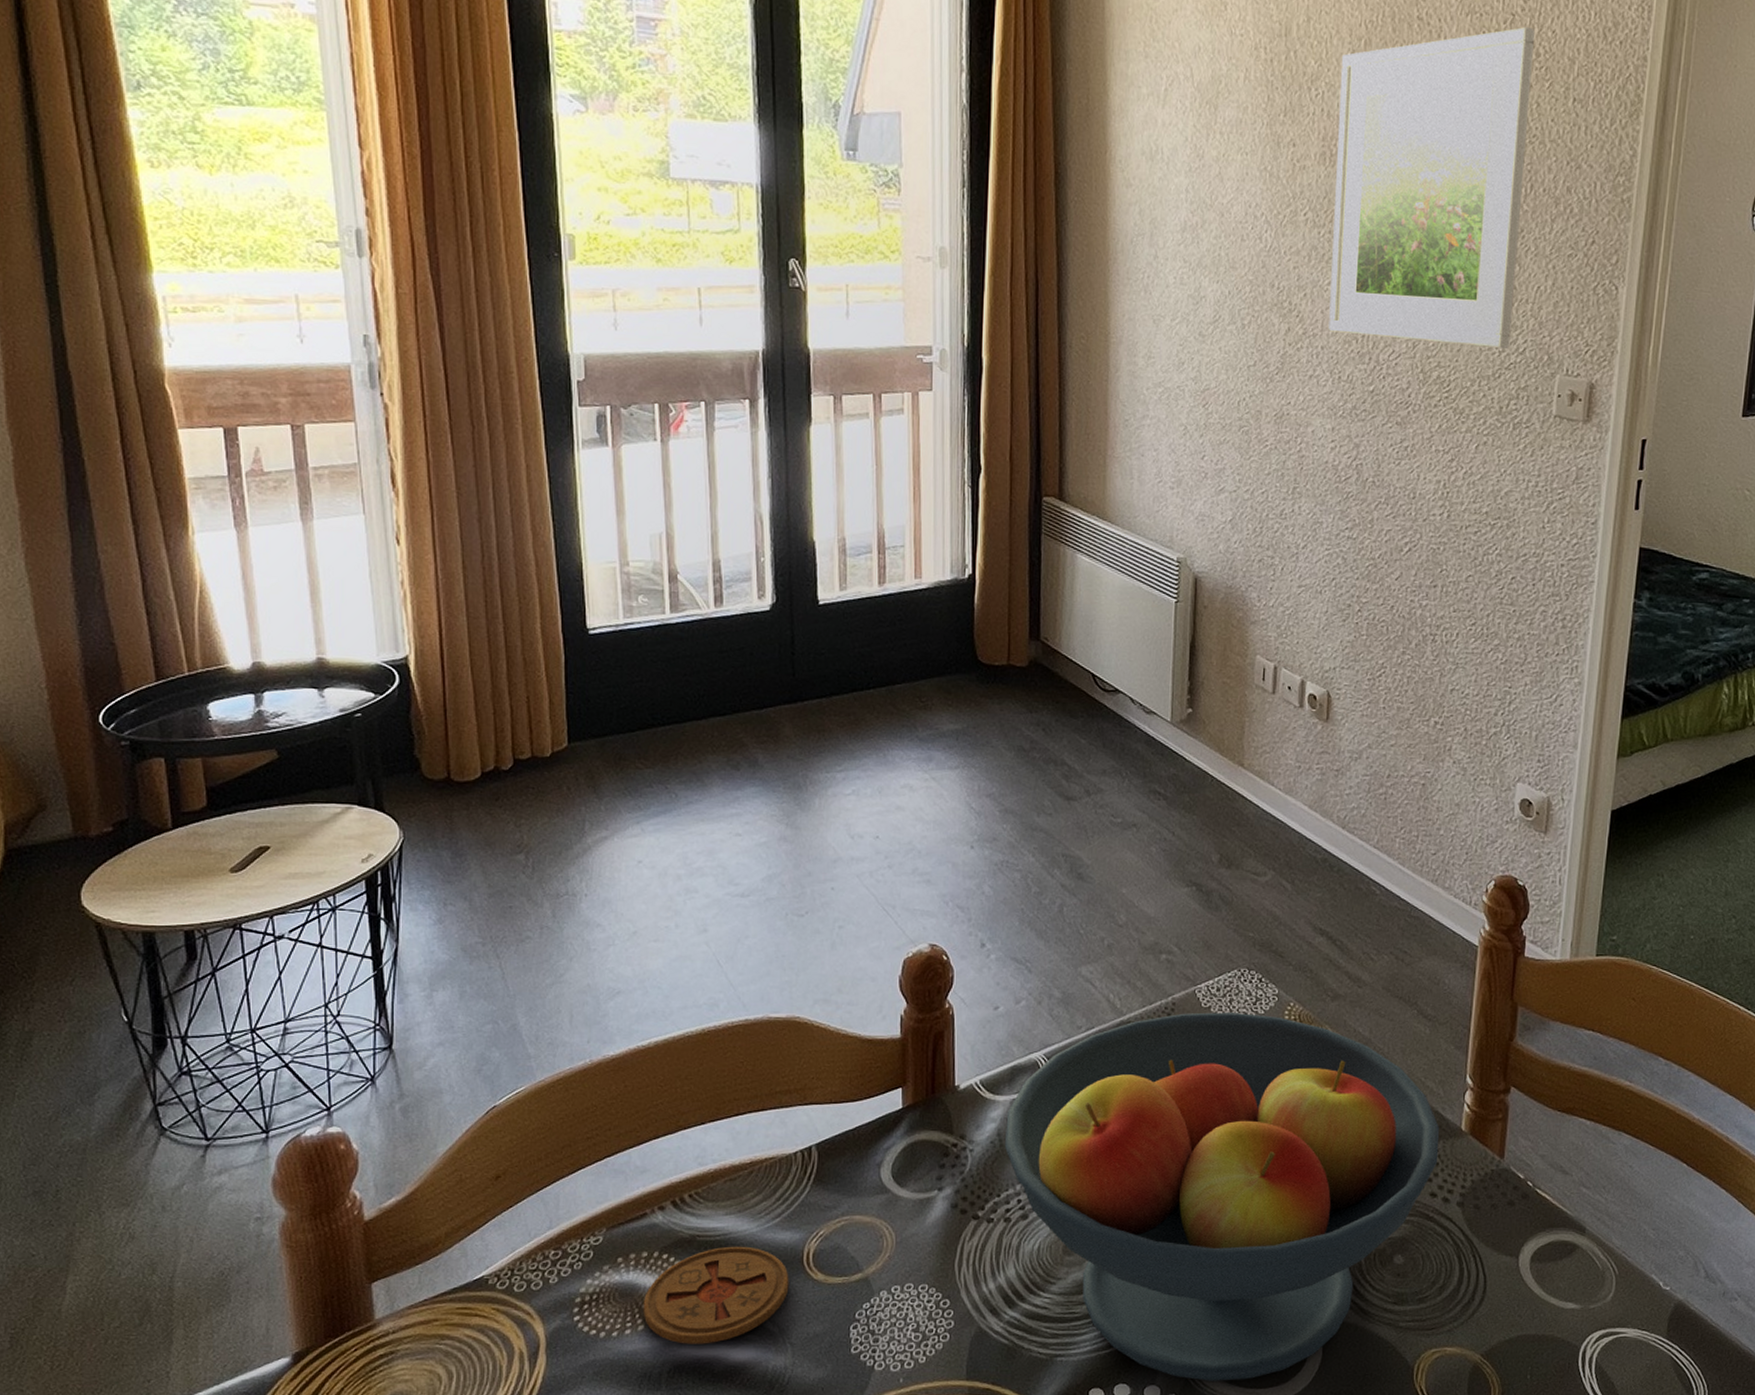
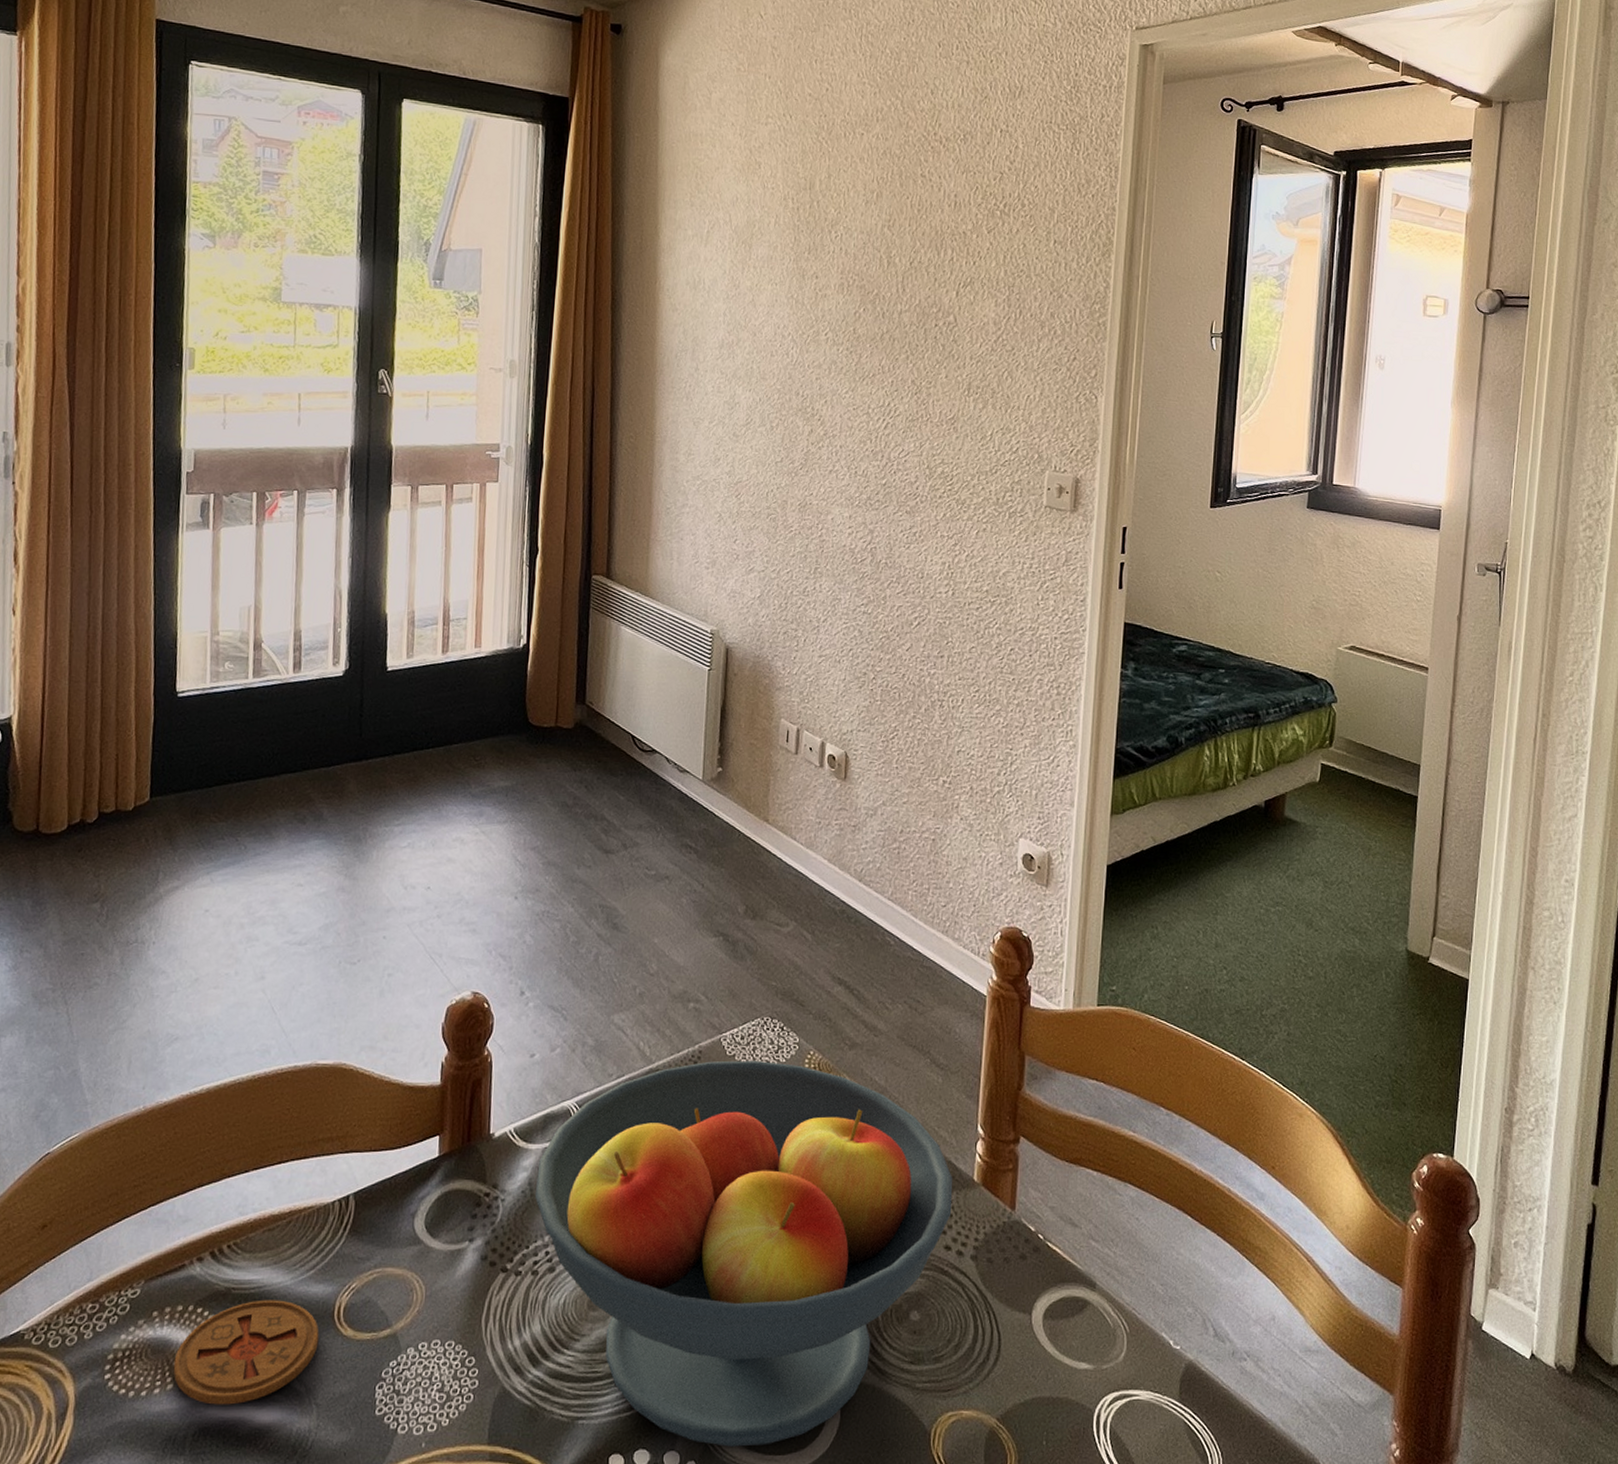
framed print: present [1328,27,1536,349] -> none [846,183,1021,449]

